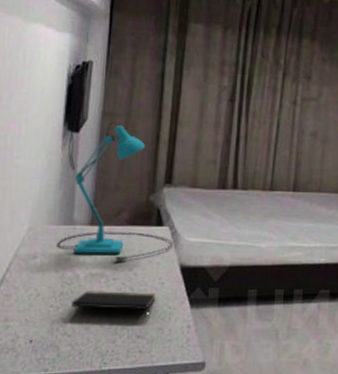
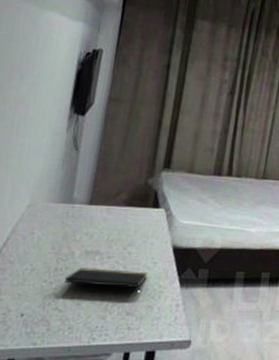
desk lamp: present [57,121,174,262] -> none [55,107,168,241]

